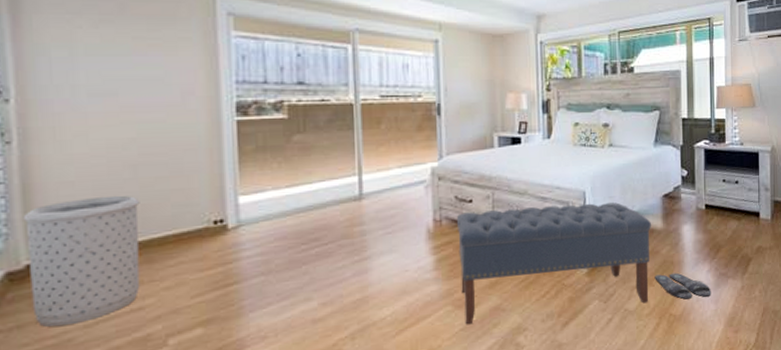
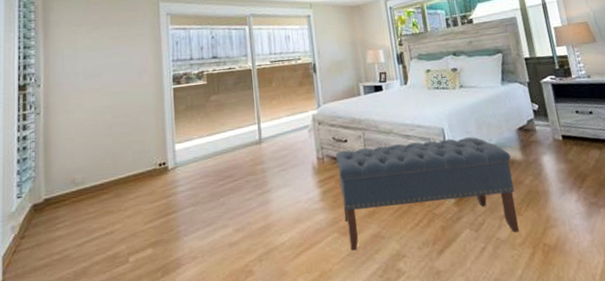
laundry basket: present [23,195,141,327] -> none [44,147,113,246]
slippers: present [655,272,712,300] -> none [522,202,585,229]

